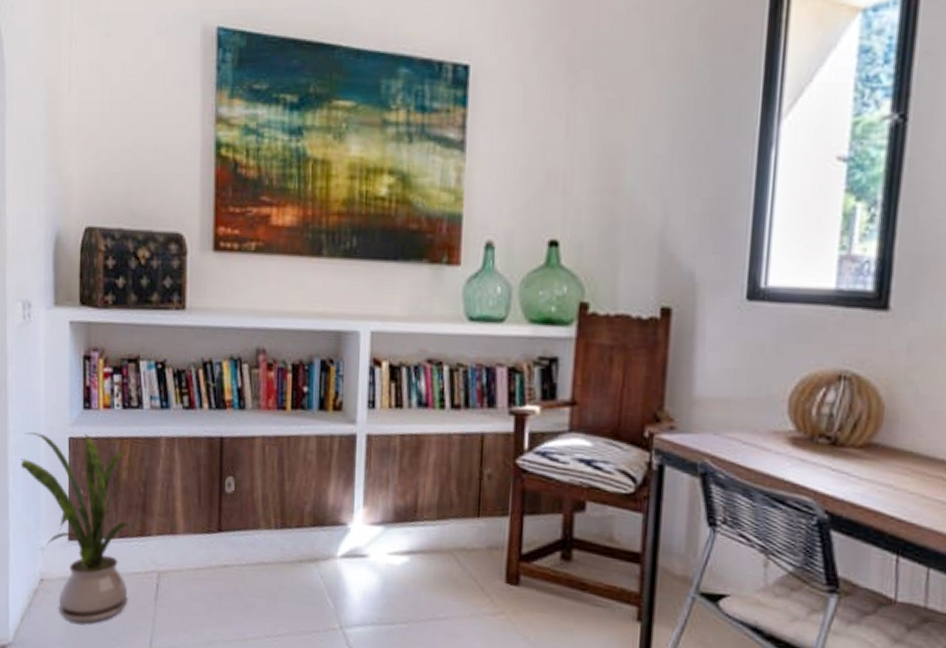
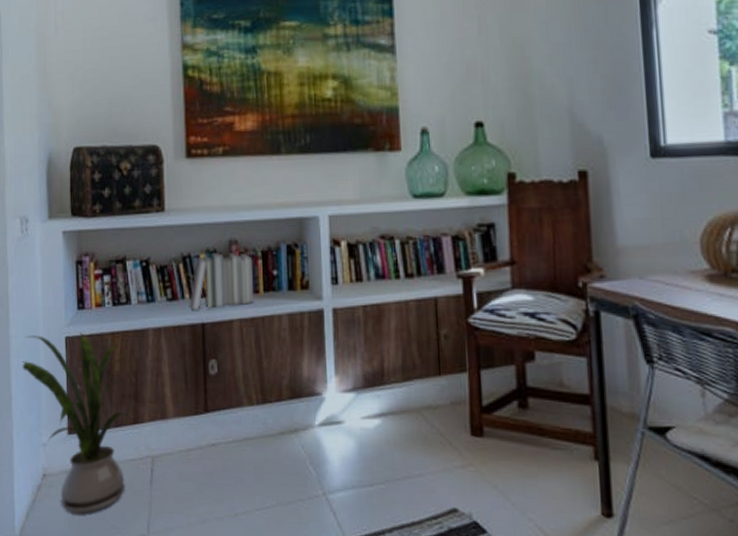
books: none [208,361,280,424] -> present [190,252,254,312]

